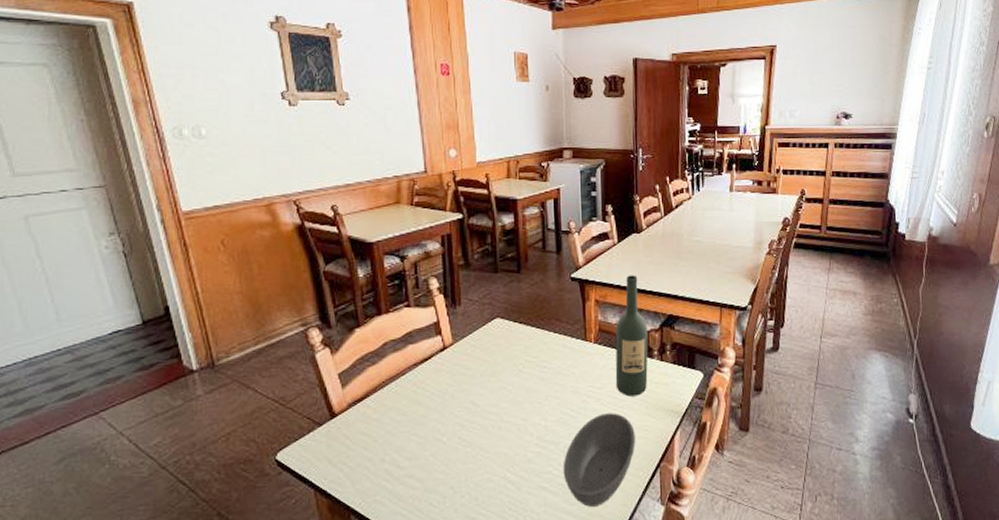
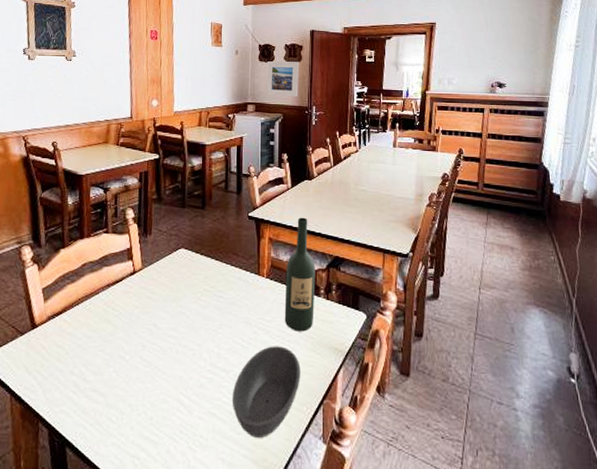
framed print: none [583,96,622,139] -> present [266,61,299,97]

